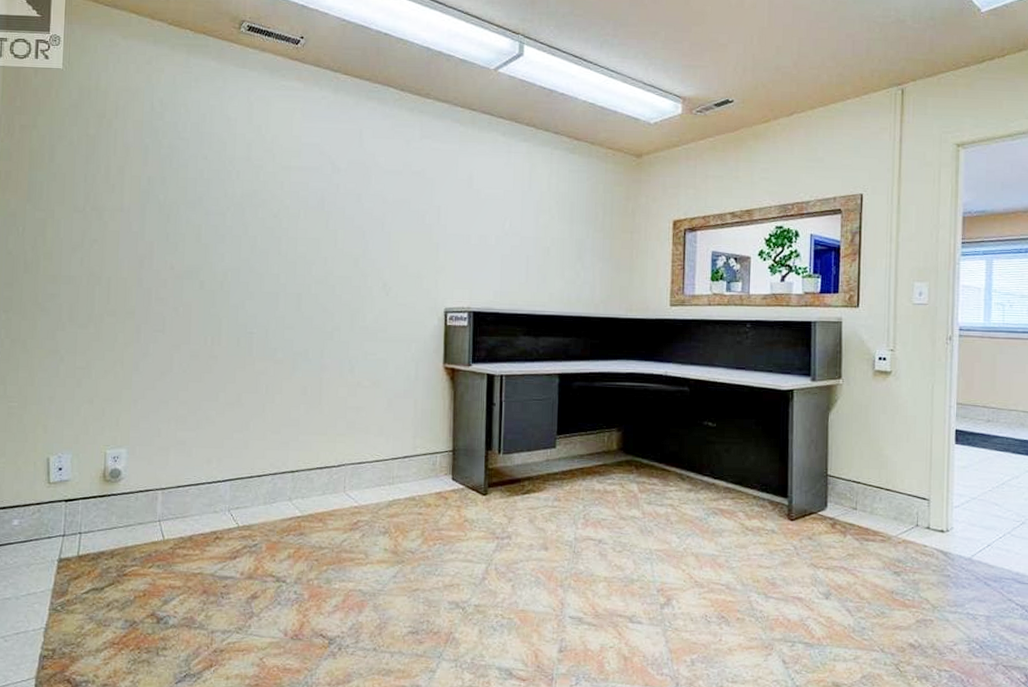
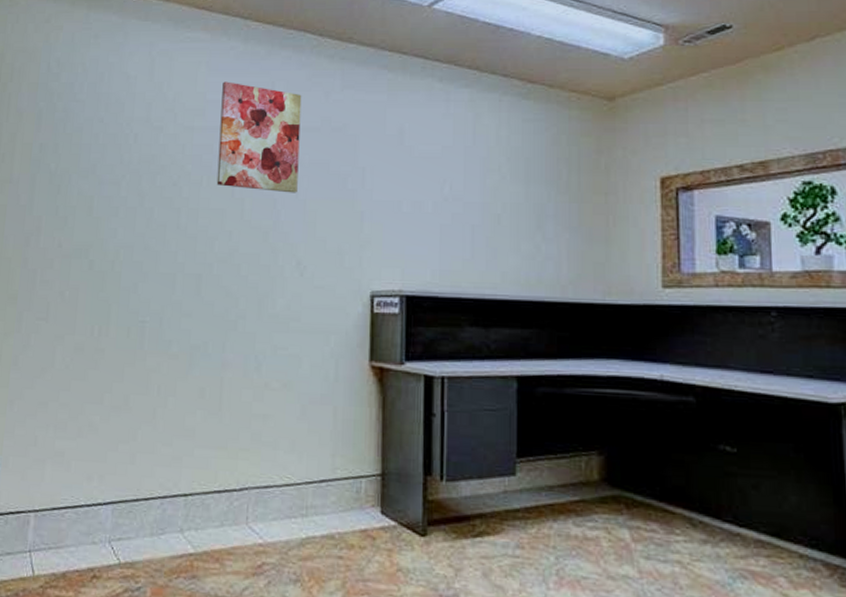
wall art: none [312,127,386,227] -> present [216,81,302,193]

